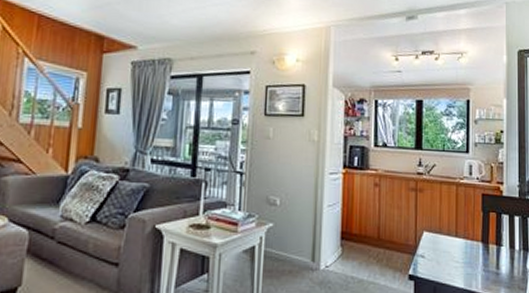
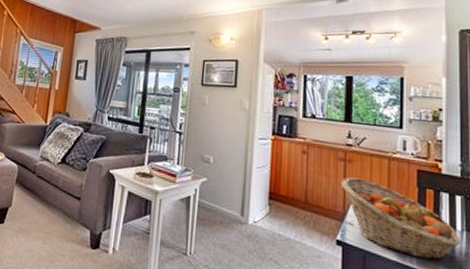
fruit basket: none [413,207,519,282] -> present [342,177,461,260]

